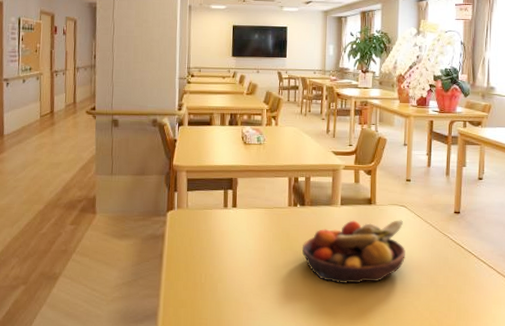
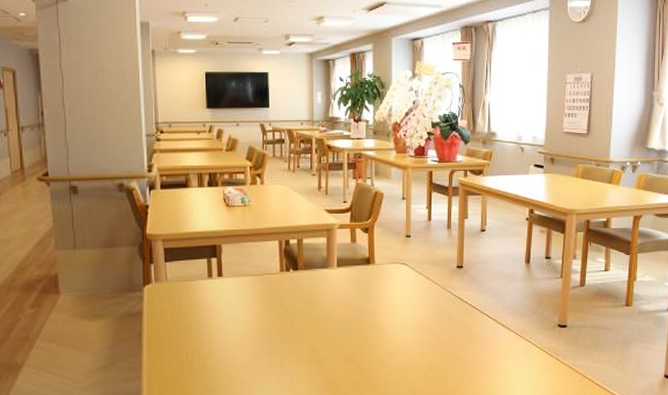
fruit bowl: present [301,220,405,284] -> none [297,278,408,349]

